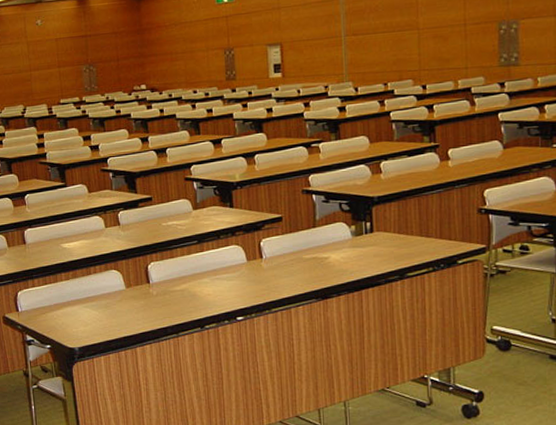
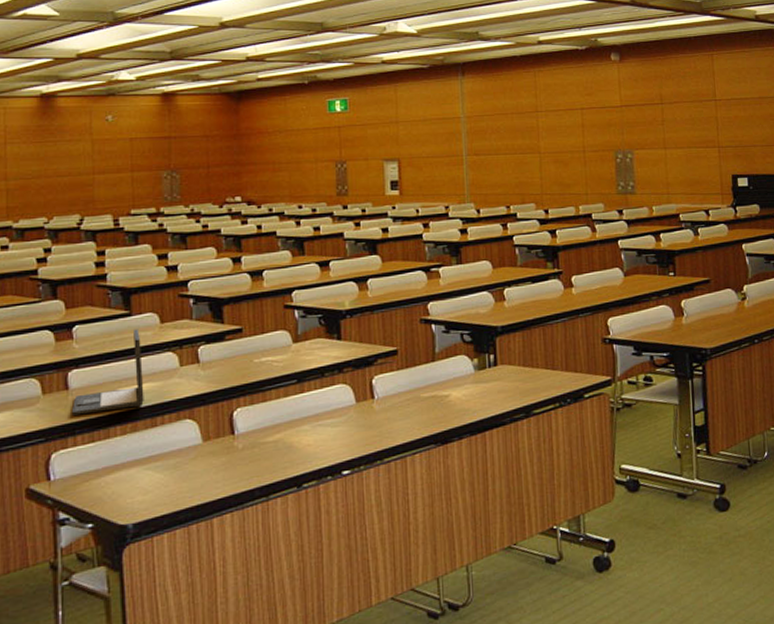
laptop: none [29,197,80,264] -> present [72,329,144,416]

